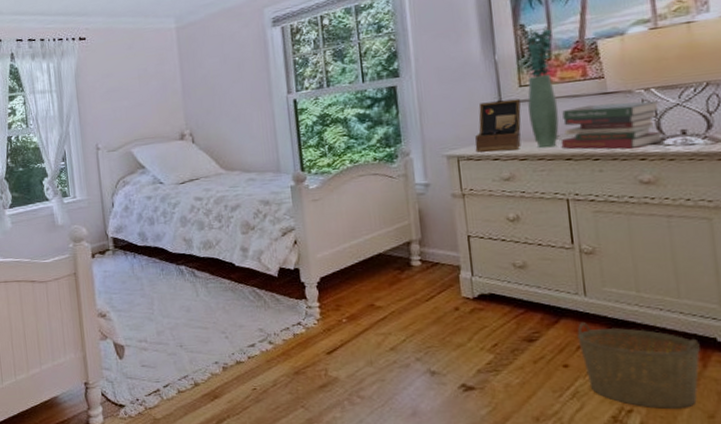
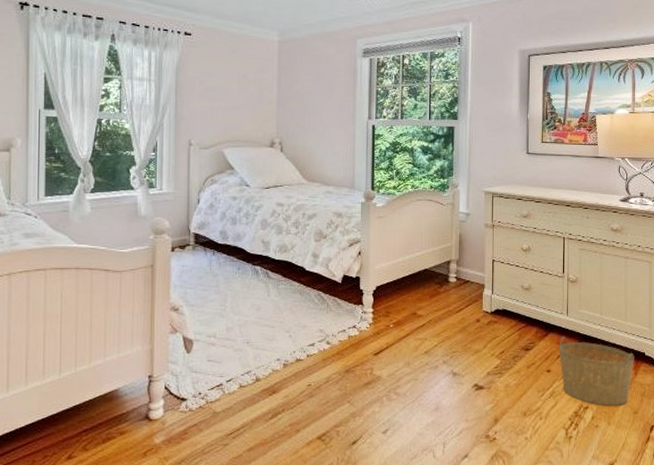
wooden box: present [475,99,521,153] -> none [506,151,541,193]
vase: present [526,23,559,148] -> none [546,95,568,194]
books: present [560,100,663,150] -> none [564,164,629,204]

